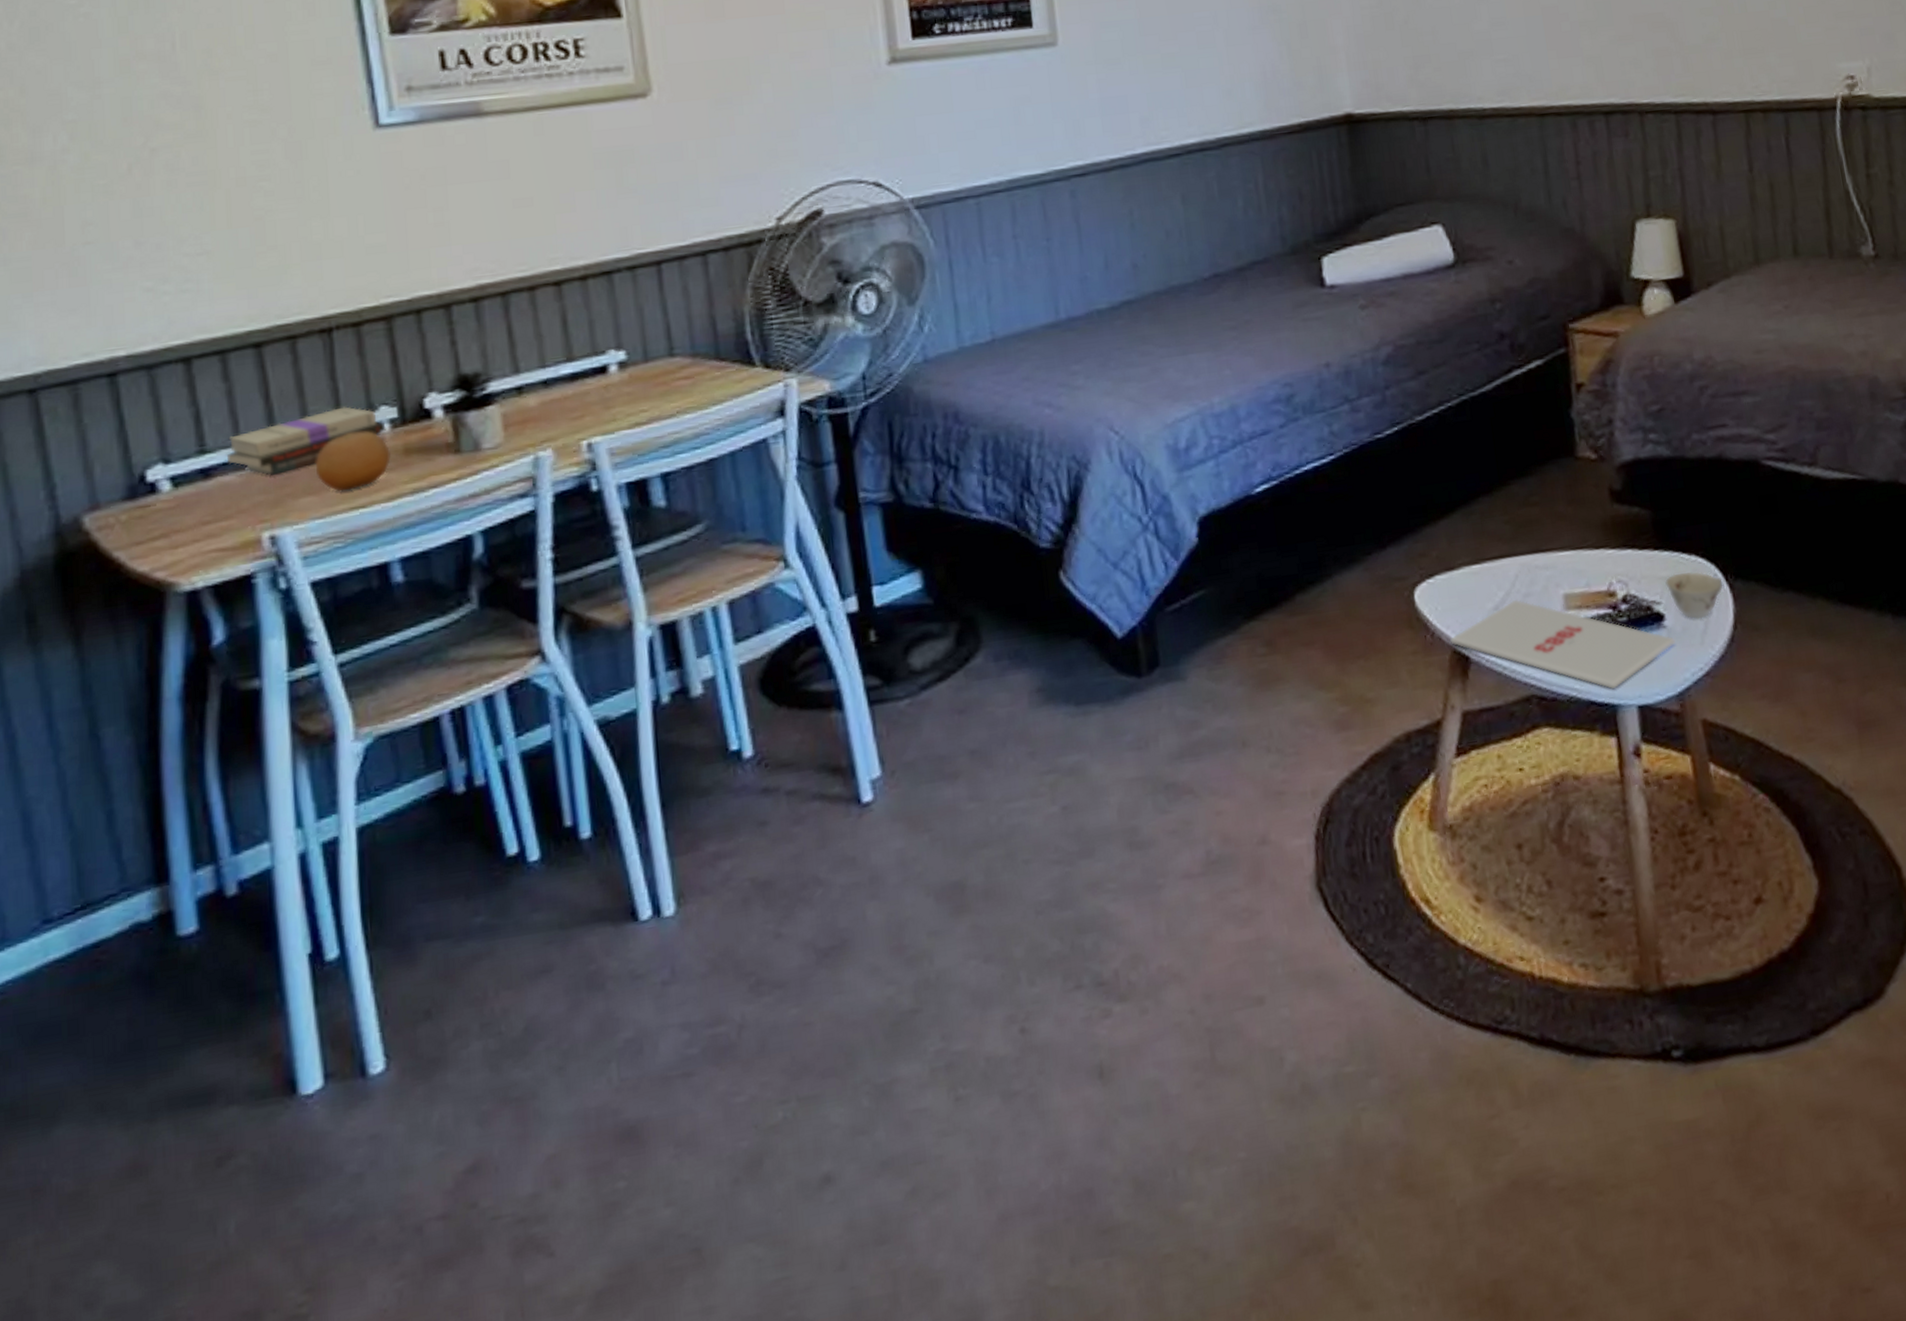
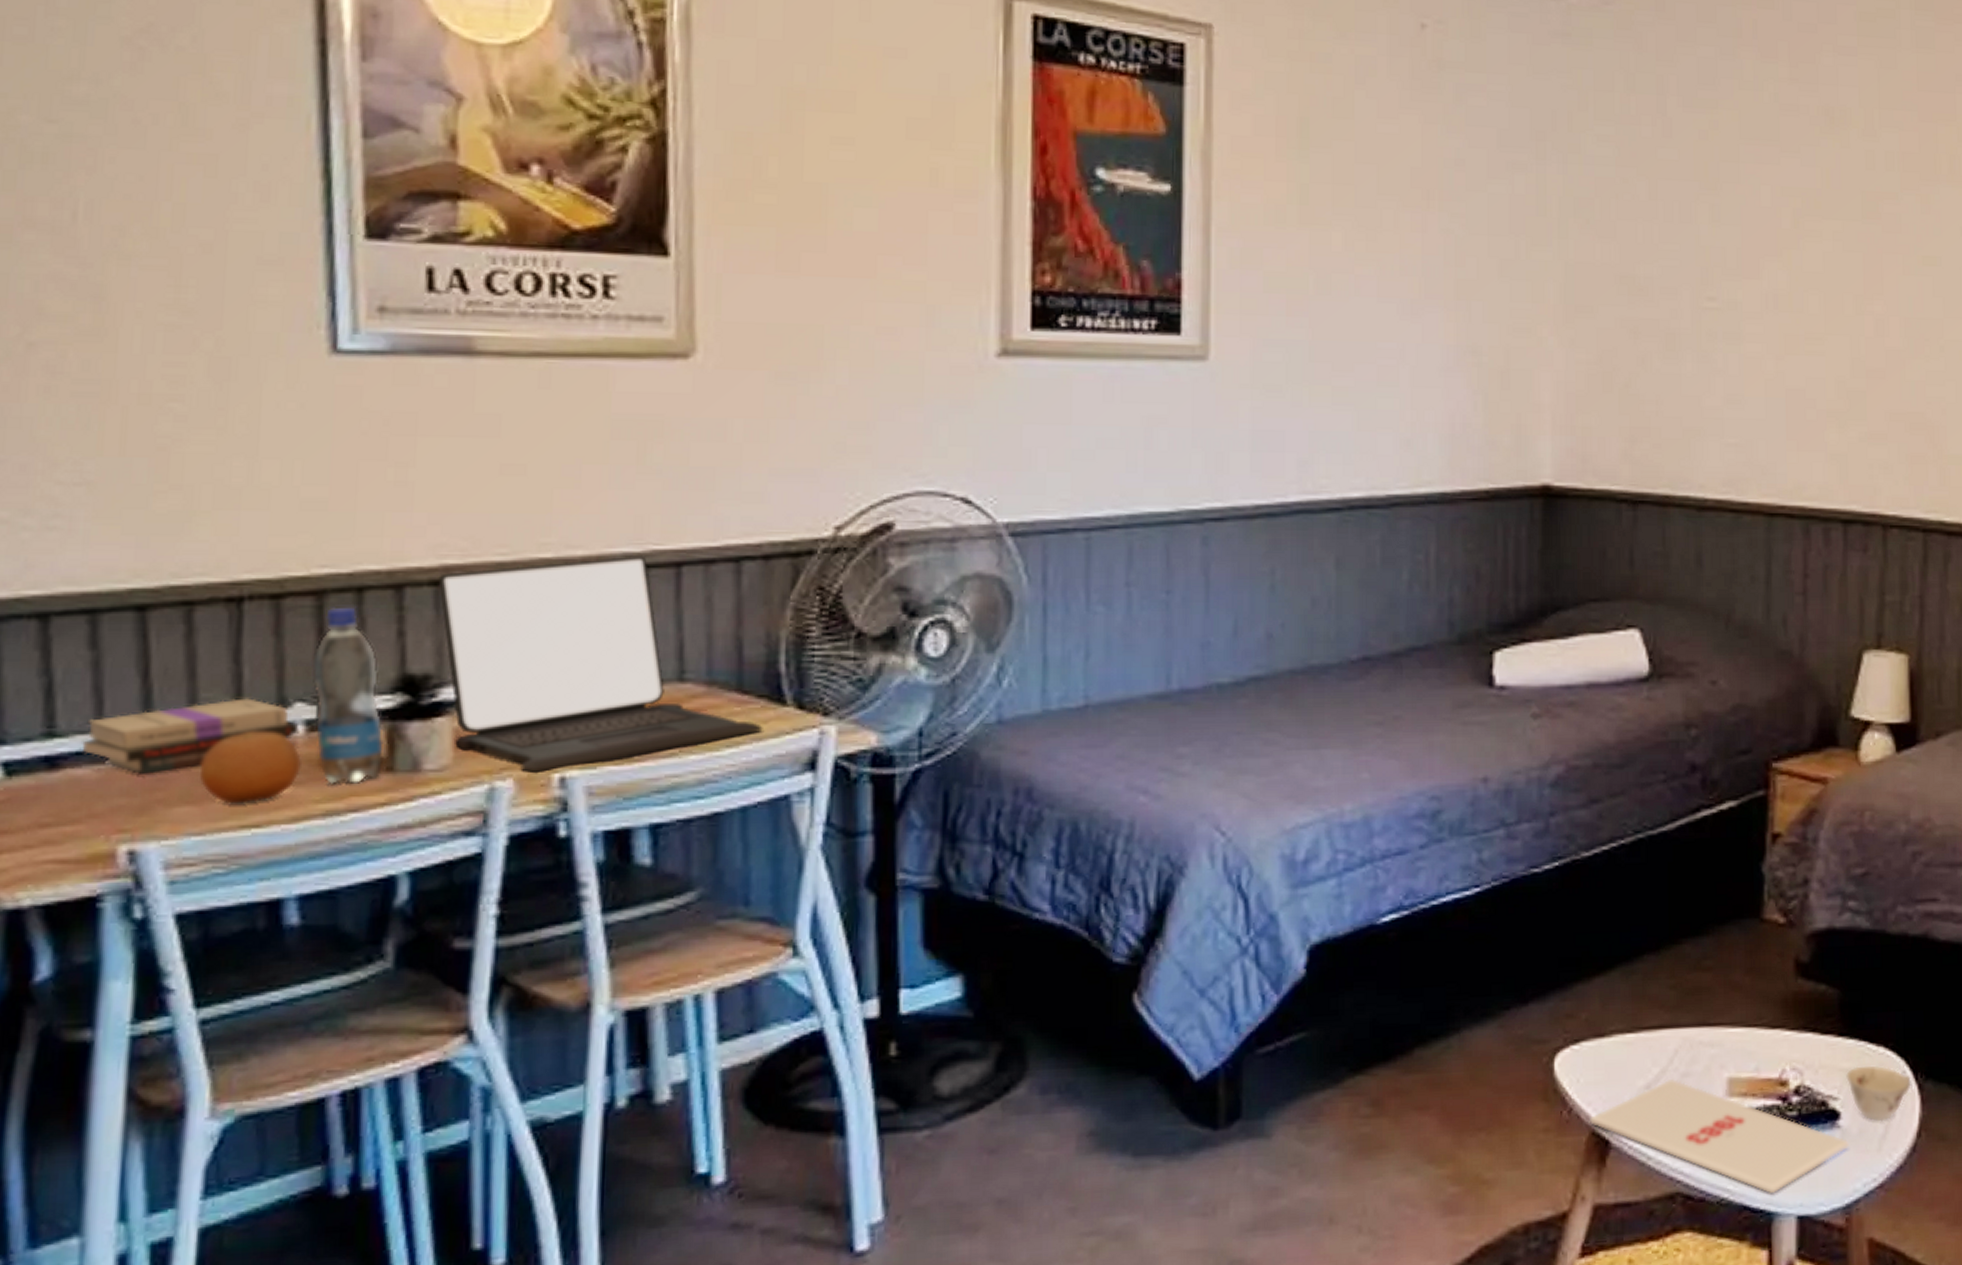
bottle: none [389,326,452,468] -> present [312,607,384,784]
laptop: none [476,259,740,442] -> present [438,555,763,772]

